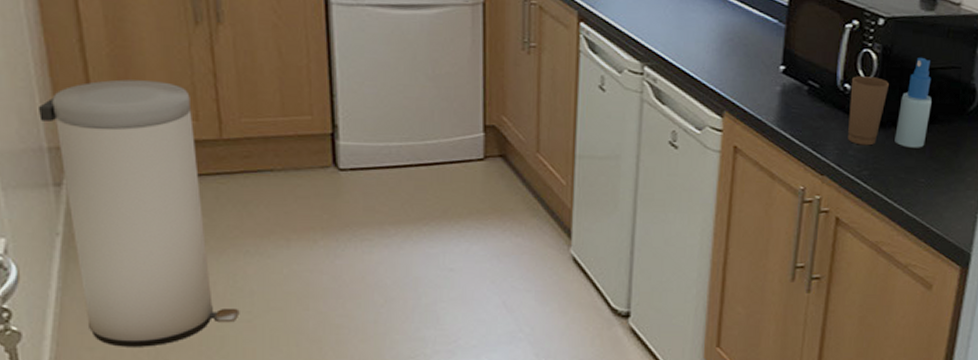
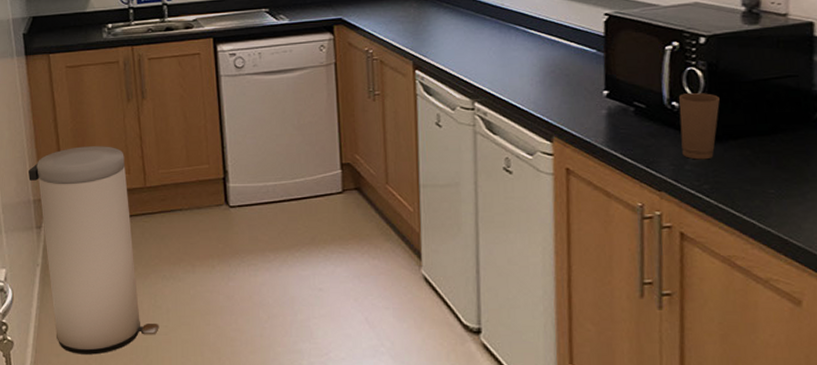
spray bottle: present [895,58,932,148] -> none [733,70,771,159]

